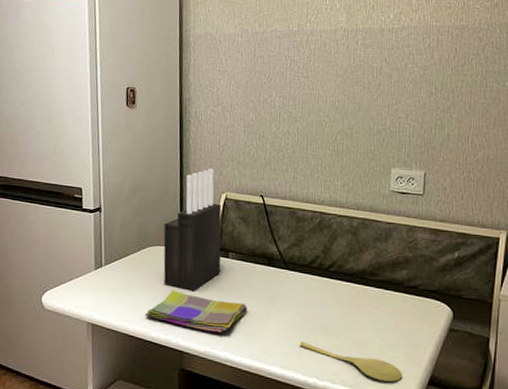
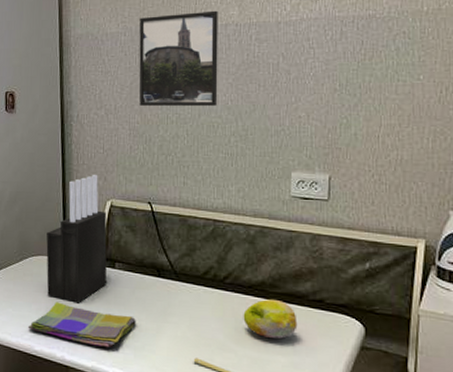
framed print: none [254,16,328,106] -> present [139,10,218,106]
fruit: none [345,285,394,322] -> present [243,299,298,339]

